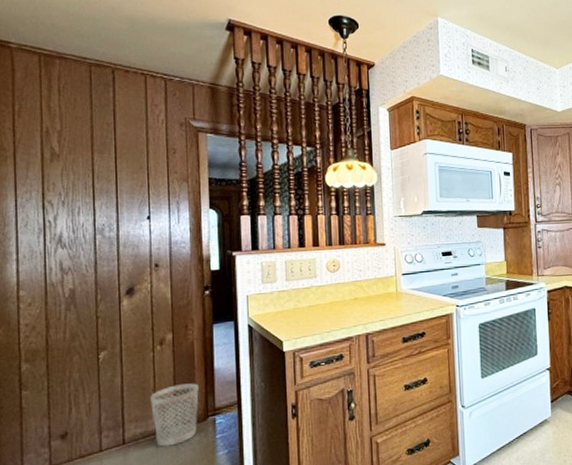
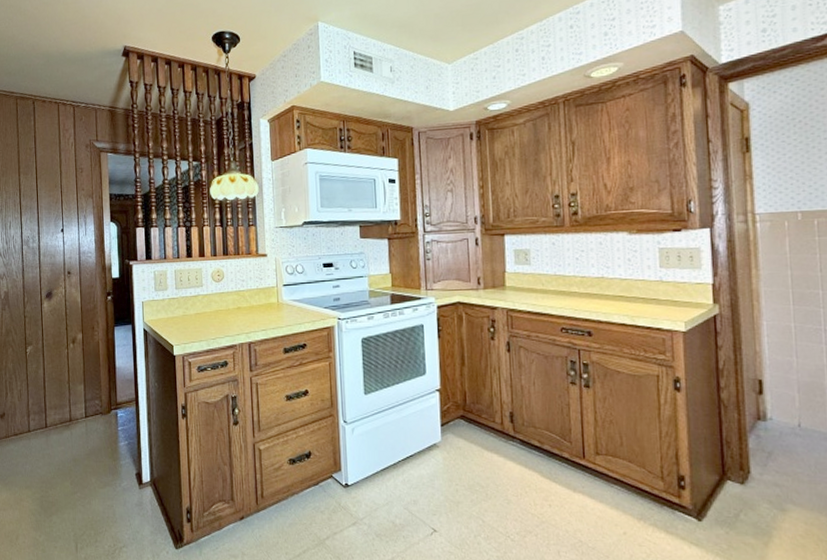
wastebasket: present [150,383,199,447] -> none [66,379,104,433]

